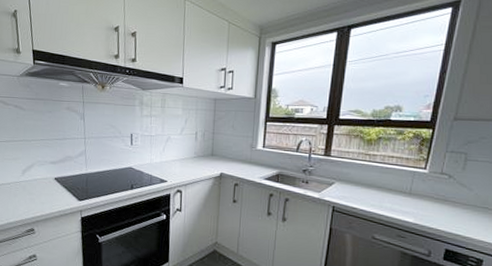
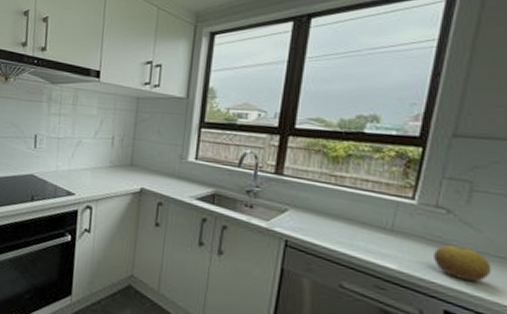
fruit: none [439,202,479,226] -> present [434,245,492,282]

